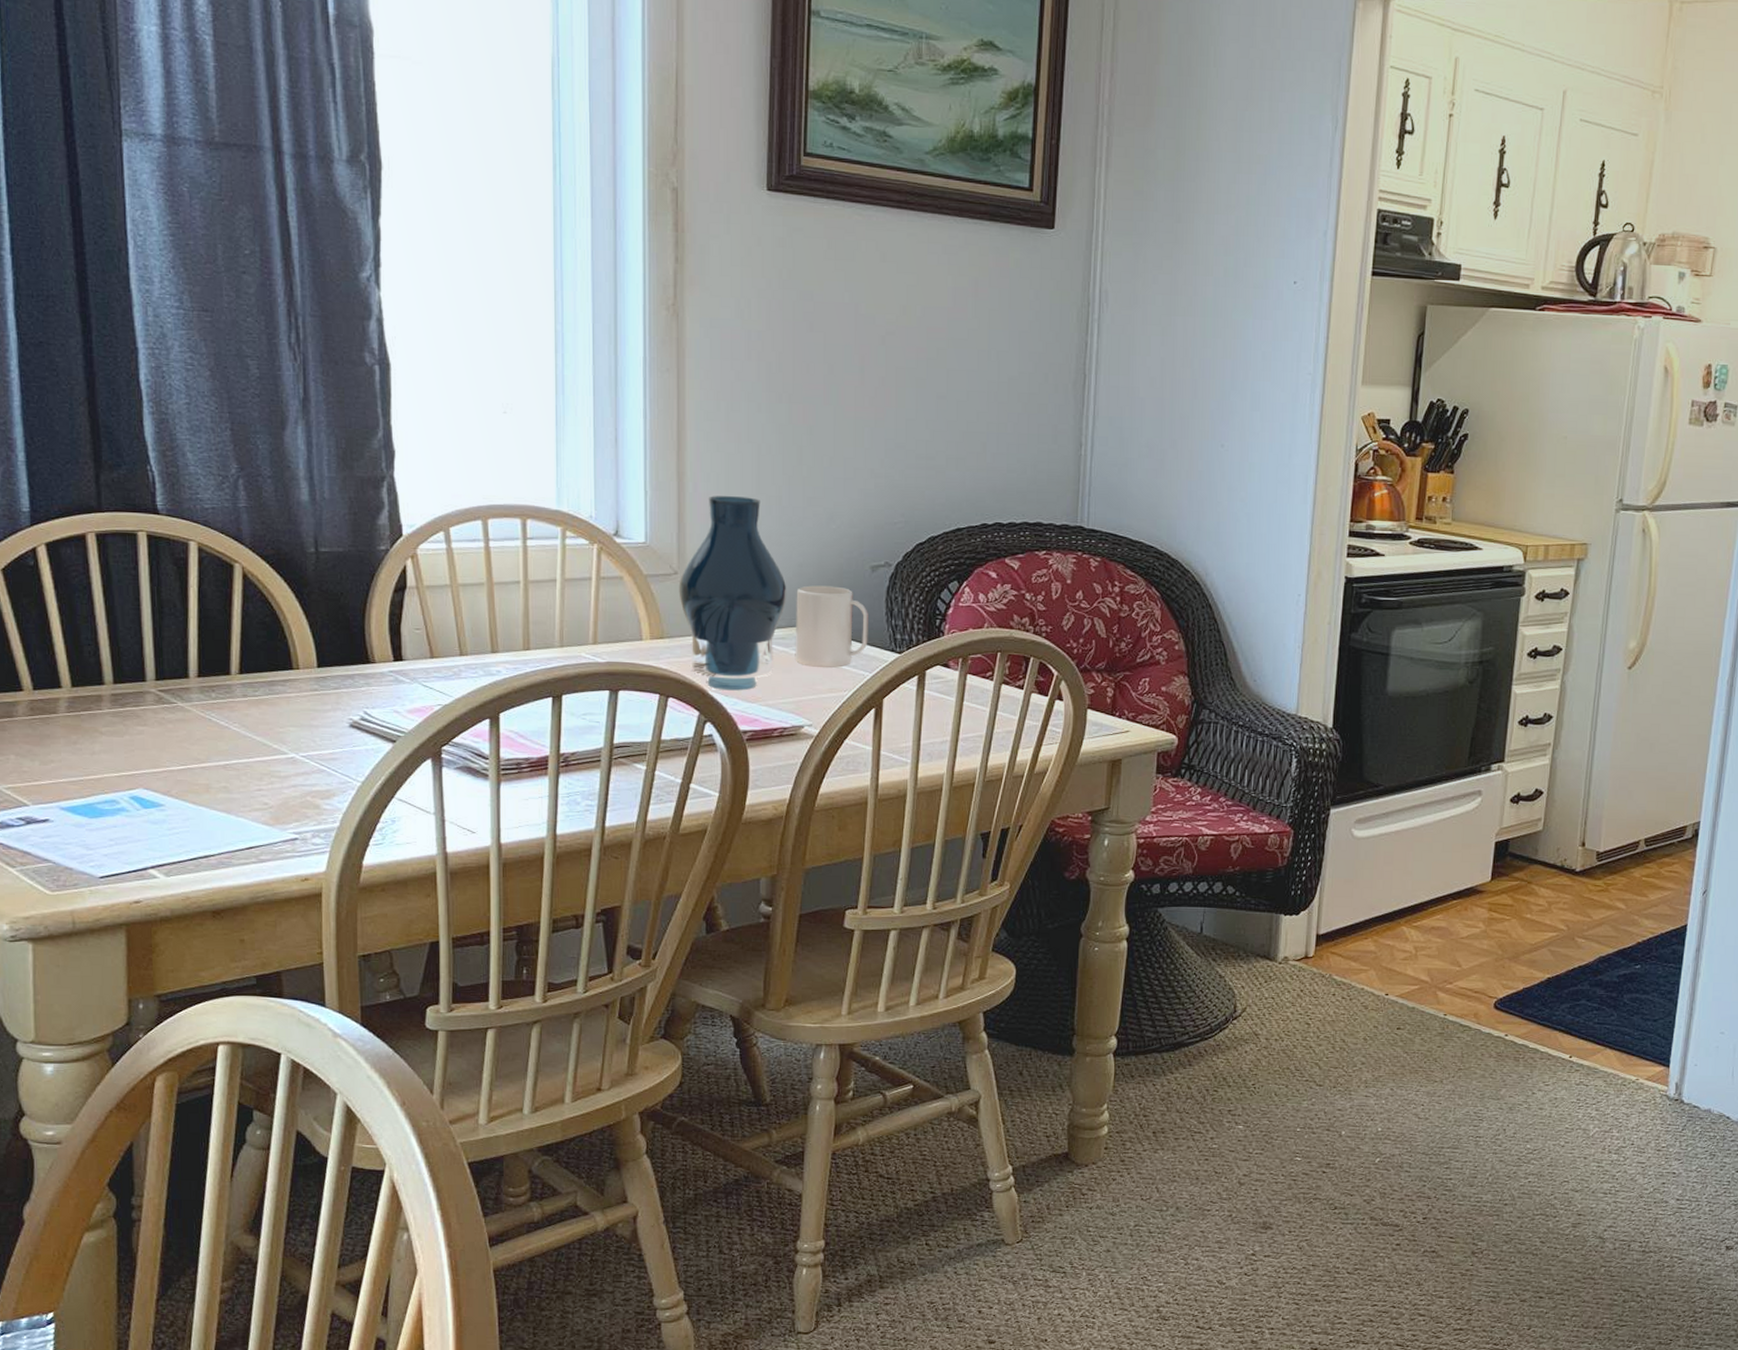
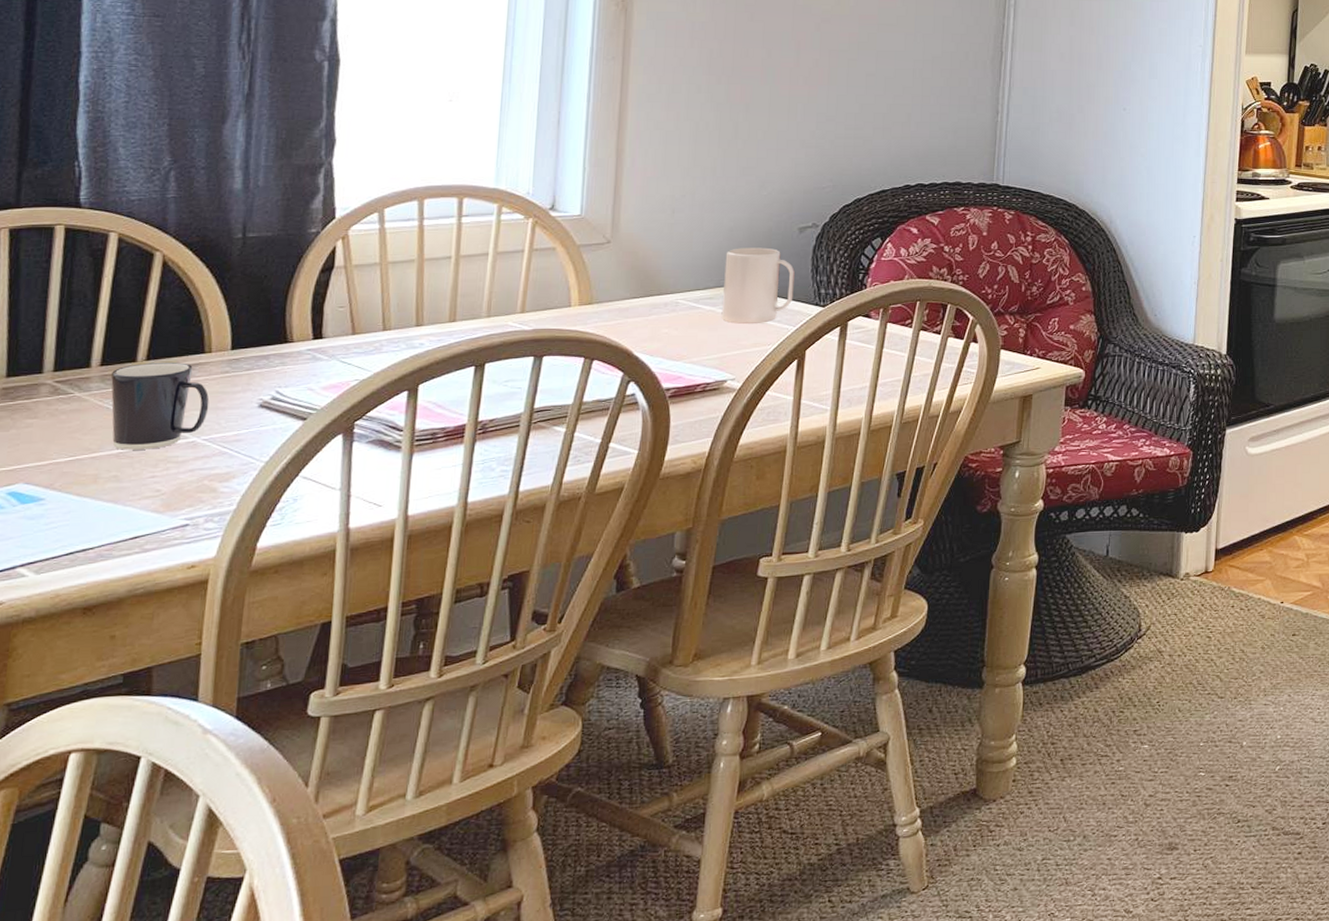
mug: none [209,676,303,763] -> present [111,362,210,450]
vase: present [679,496,787,691] -> none [610,169,717,351]

